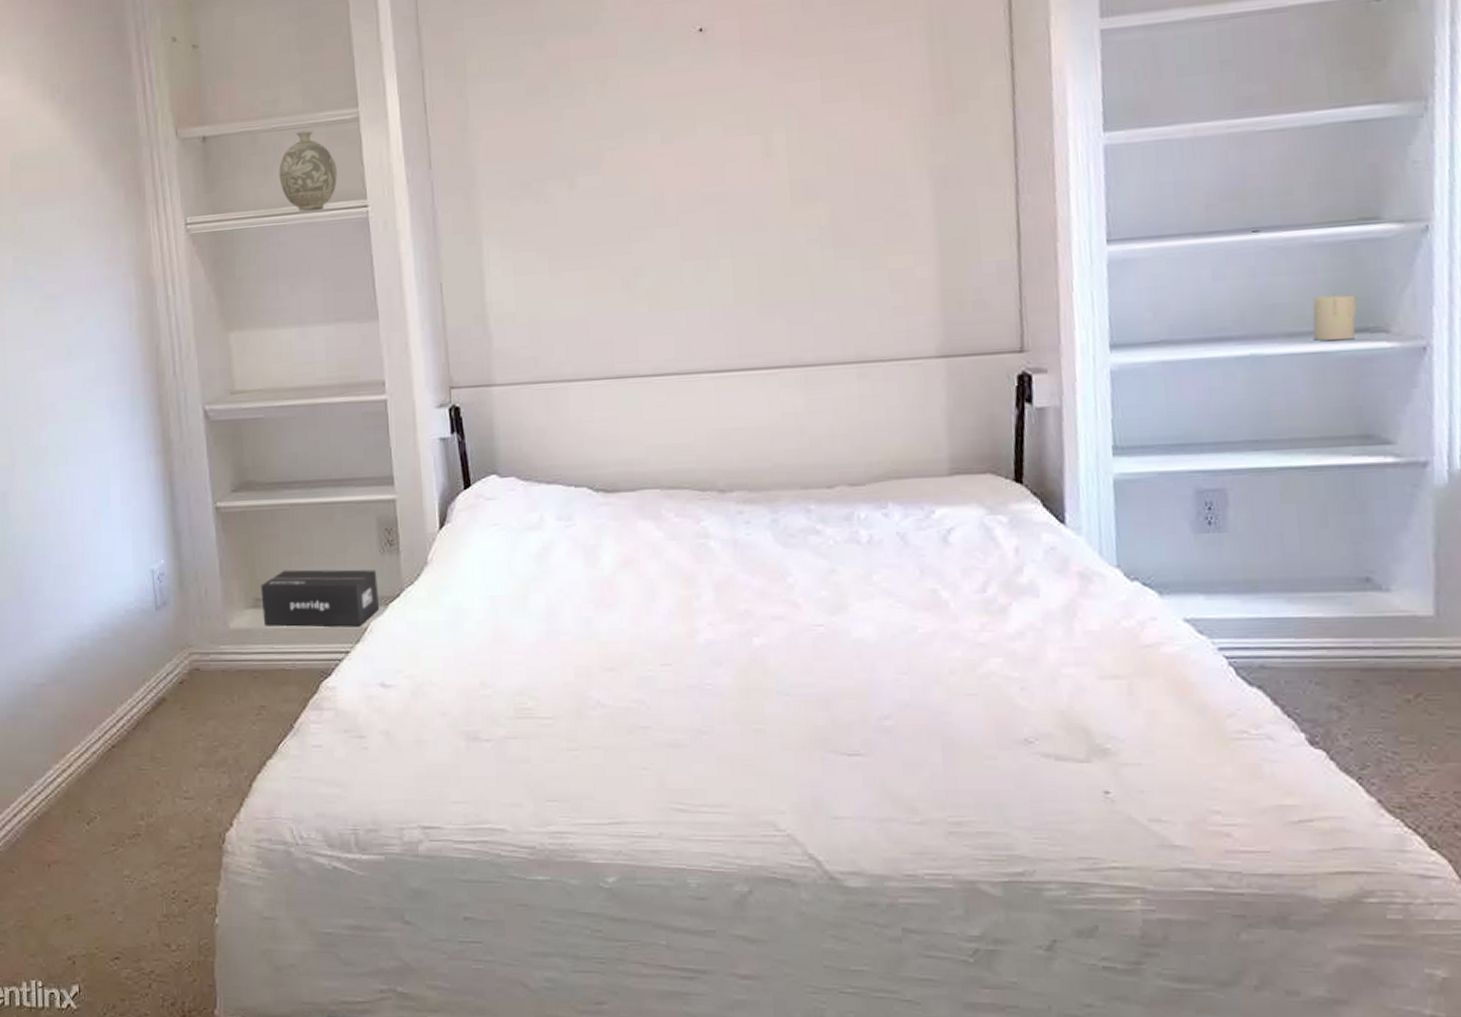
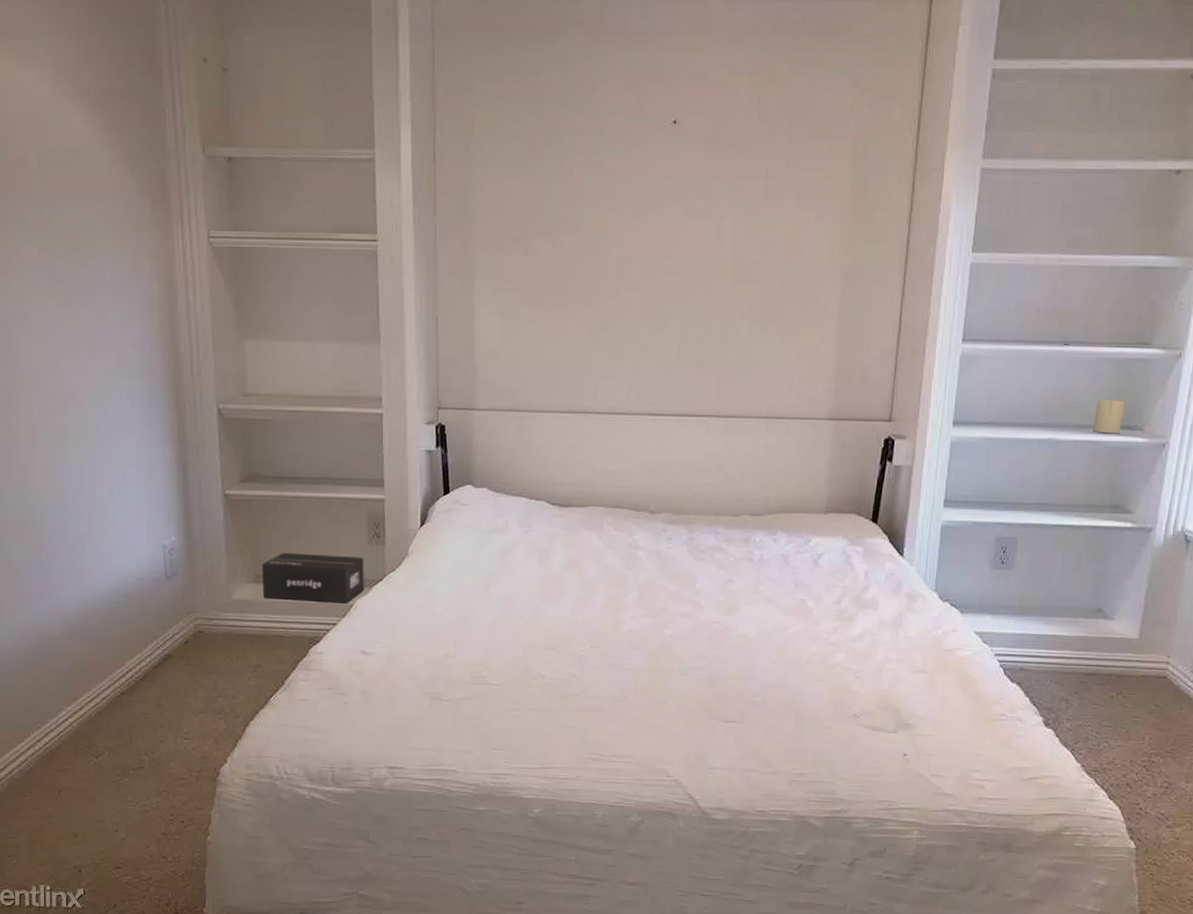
decorative vase: present [279,131,337,212] -> none [298,164,351,240]

